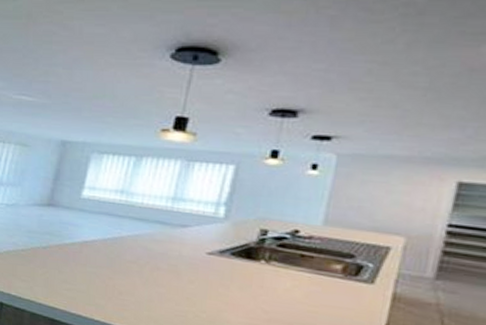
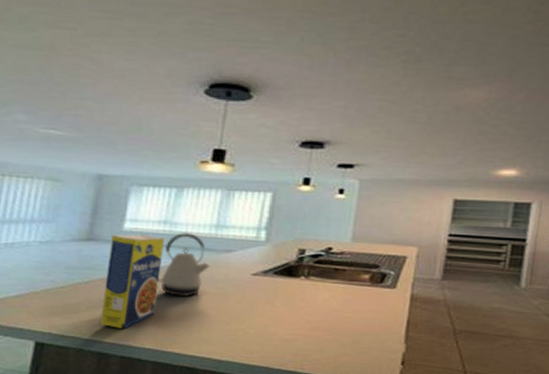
legume: none [54,201,120,298] -> present [100,234,165,330]
kettle: none [111,203,164,272] -> present [158,233,210,298]

